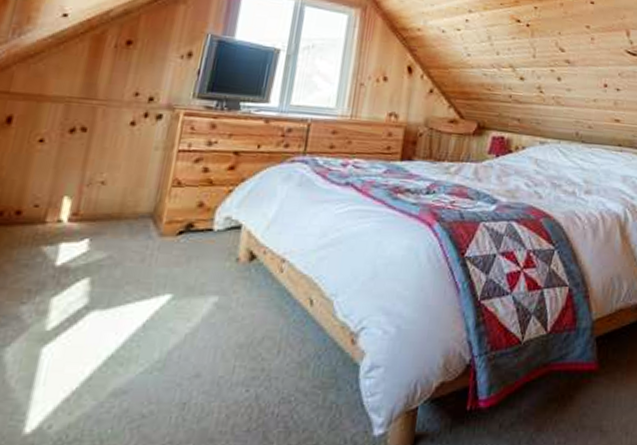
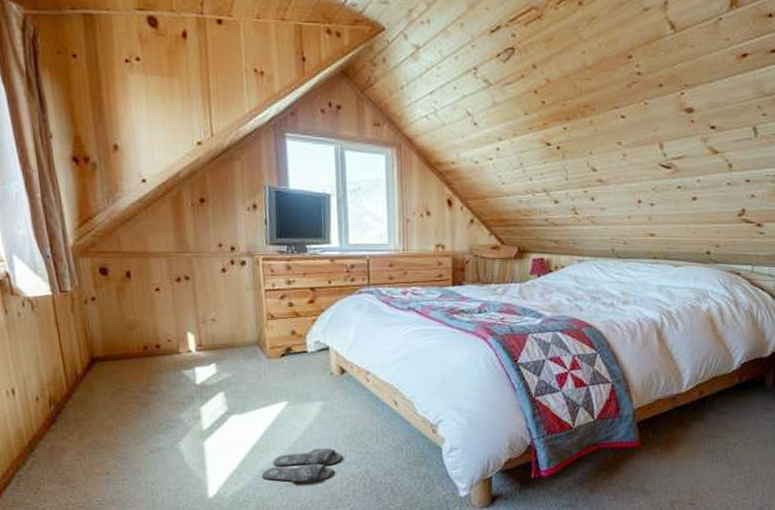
slippers: none [110,362,229,413] -> present [262,448,343,483]

